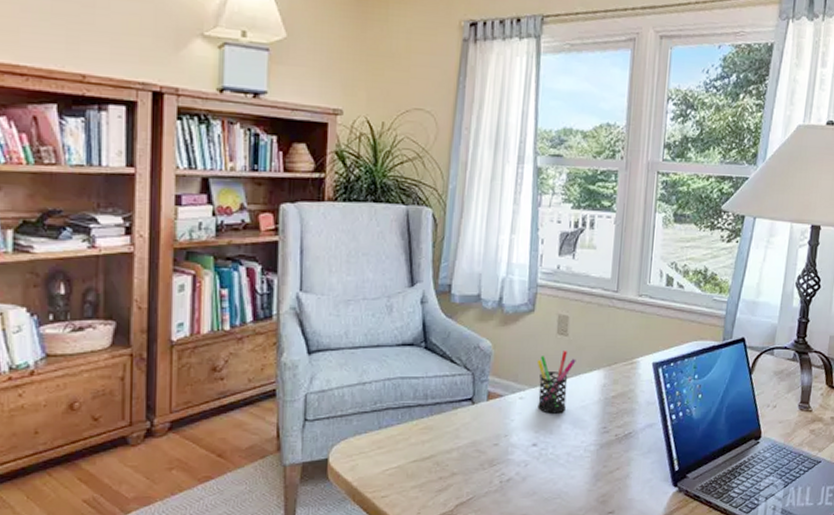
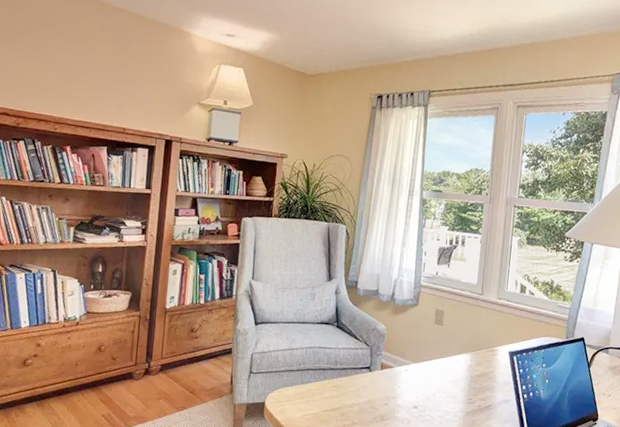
pen holder: present [536,351,576,414] -> none [418,337,449,385]

